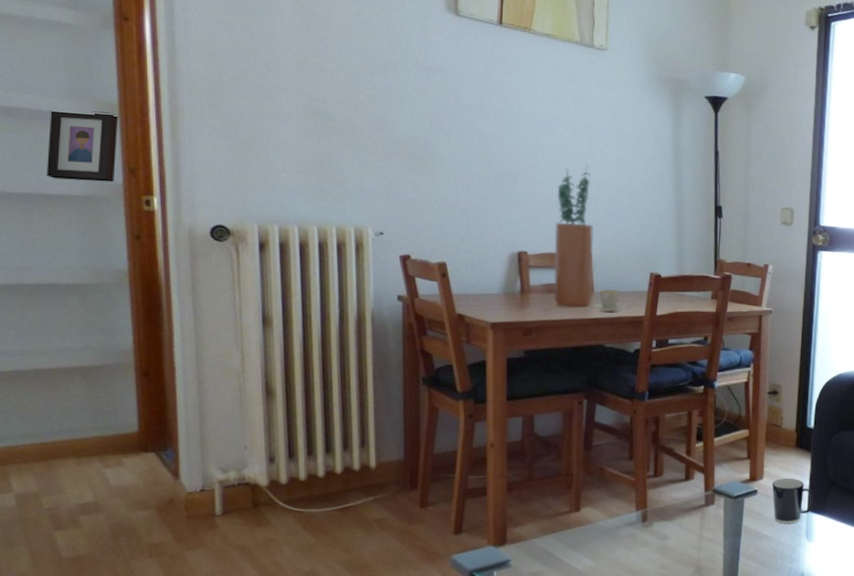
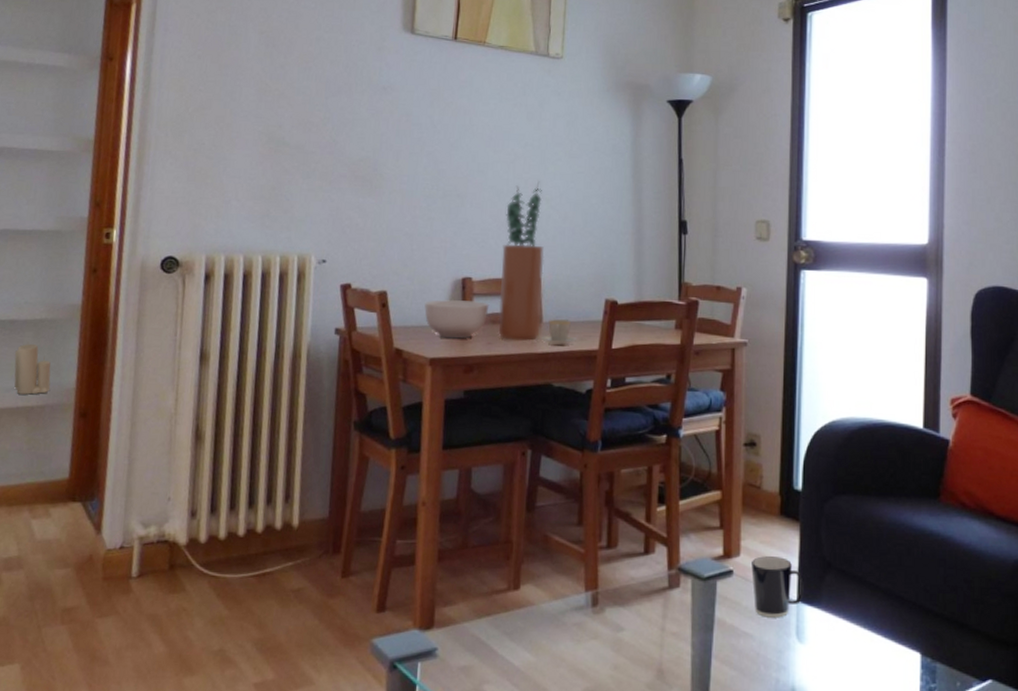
picture frame: present [45,109,119,183] -> none [22,147,93,216]
candle: none [61,305,105,356] -> present [14,342,51,395]
bowl: none [482,270,545,306] -> present [424,299,490,339]

